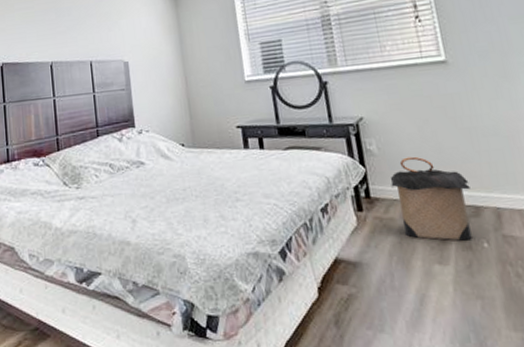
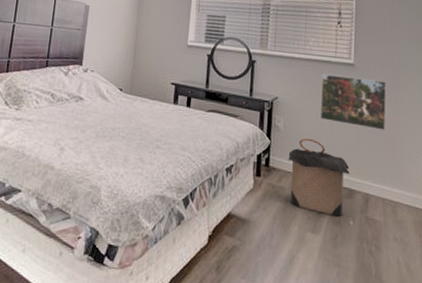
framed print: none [410,72,503,133] -> present [319,74,387,130]

